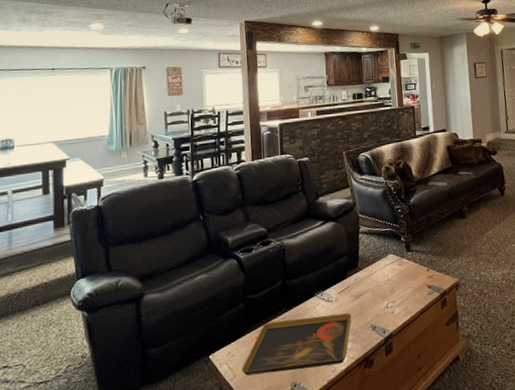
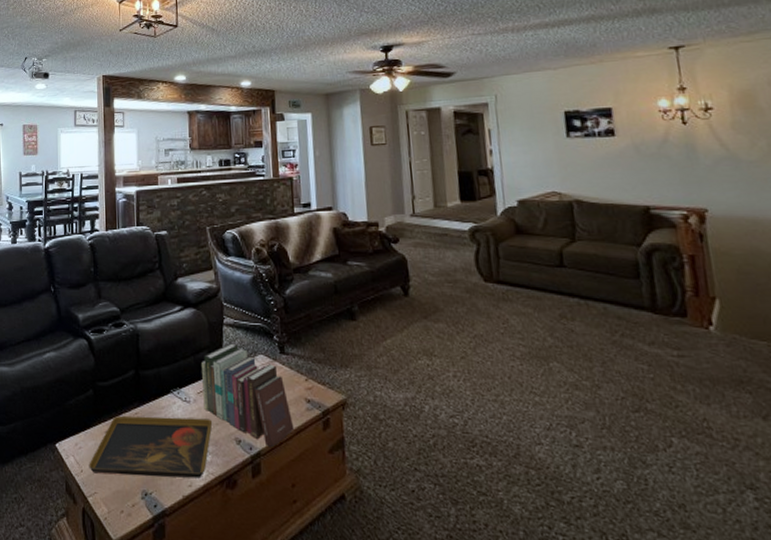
books: none [341,247,419,328] -> present [202,343,295,447]

